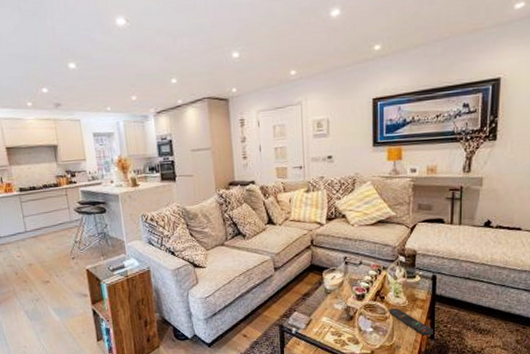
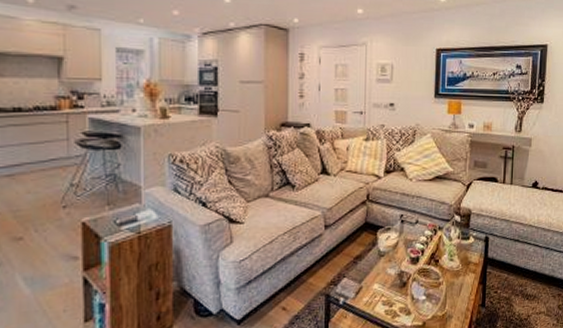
remote control: present [389,307,433,336] -> none [442,272,485,303]

